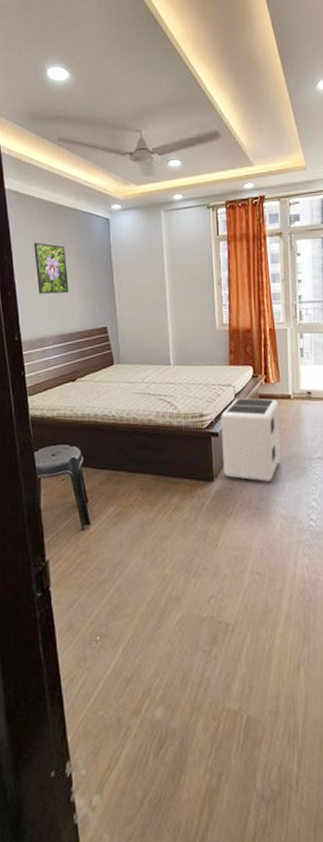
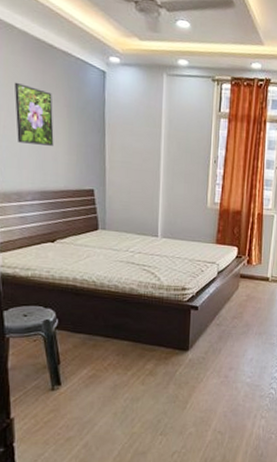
air purifier: present [220,397,281,482] -> none [199,275,258,353]

